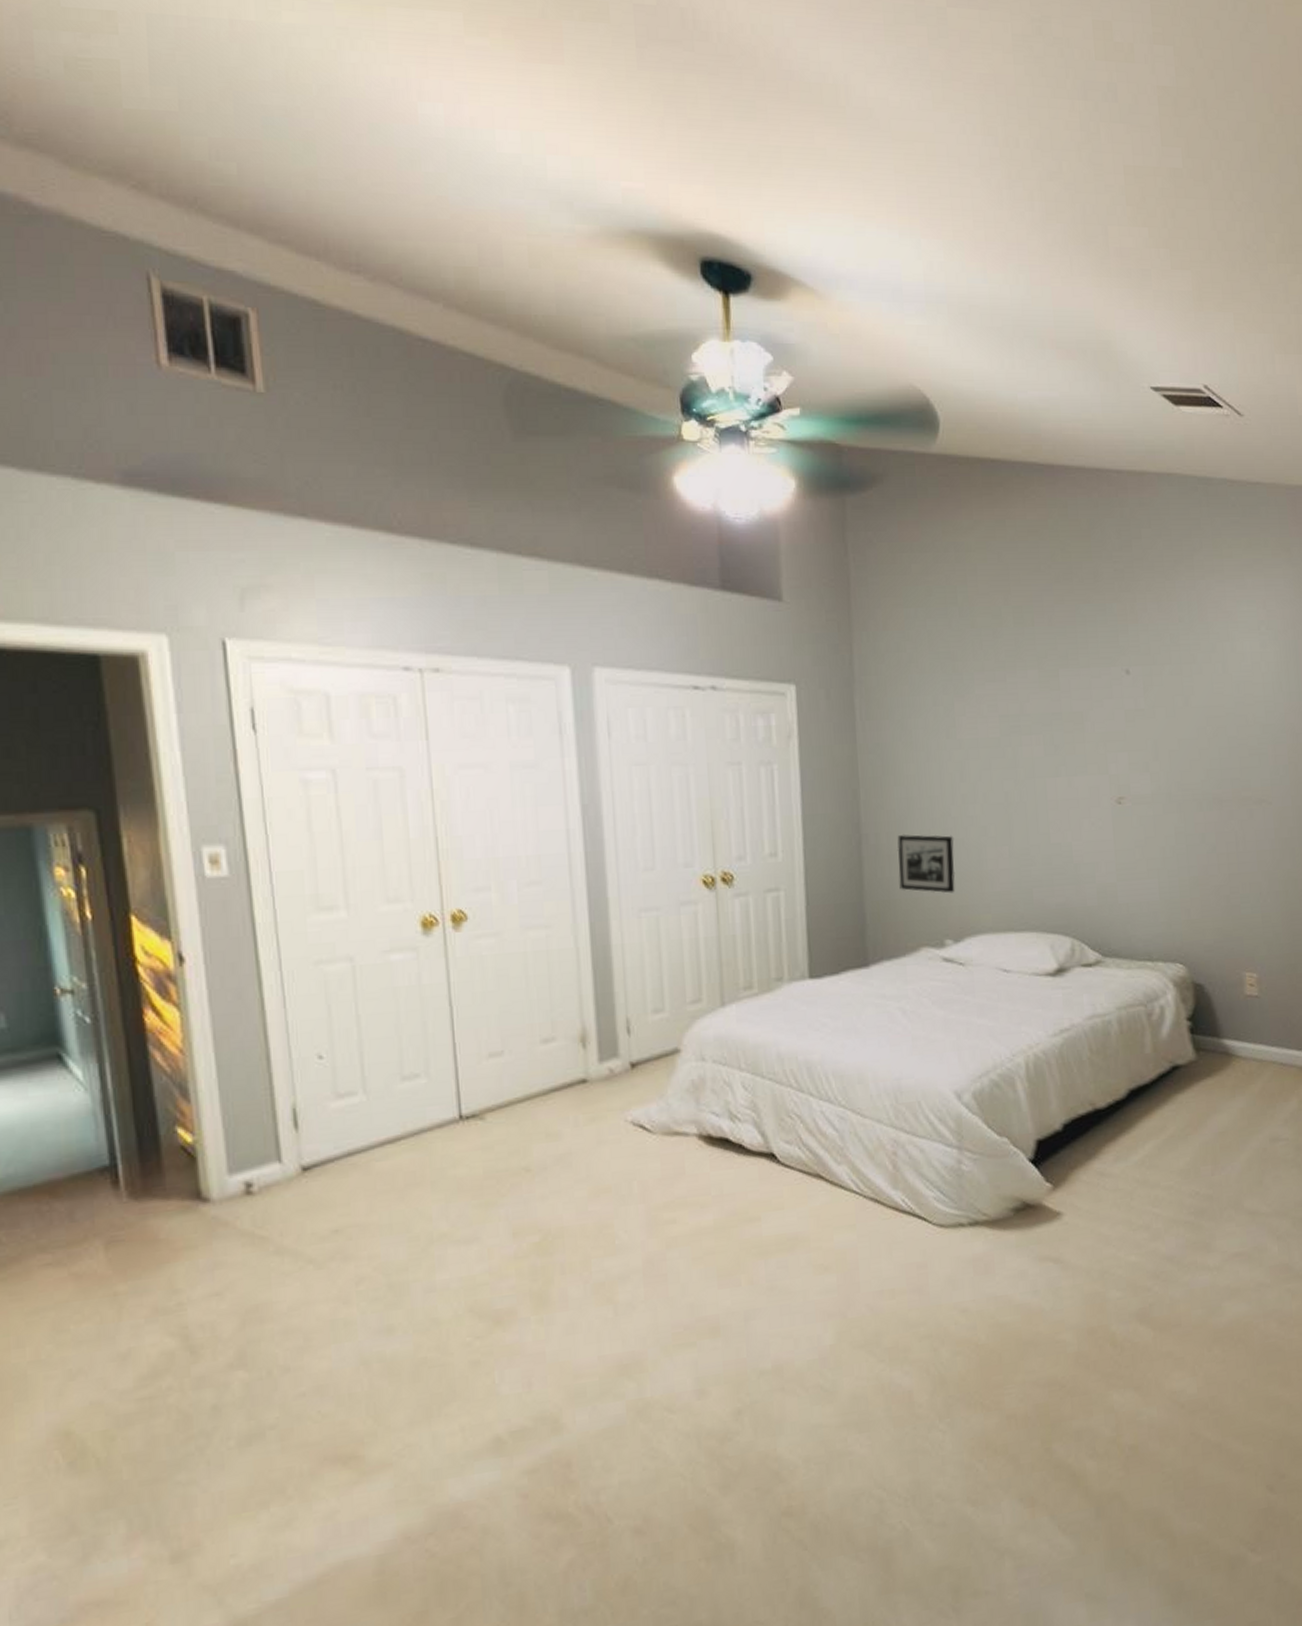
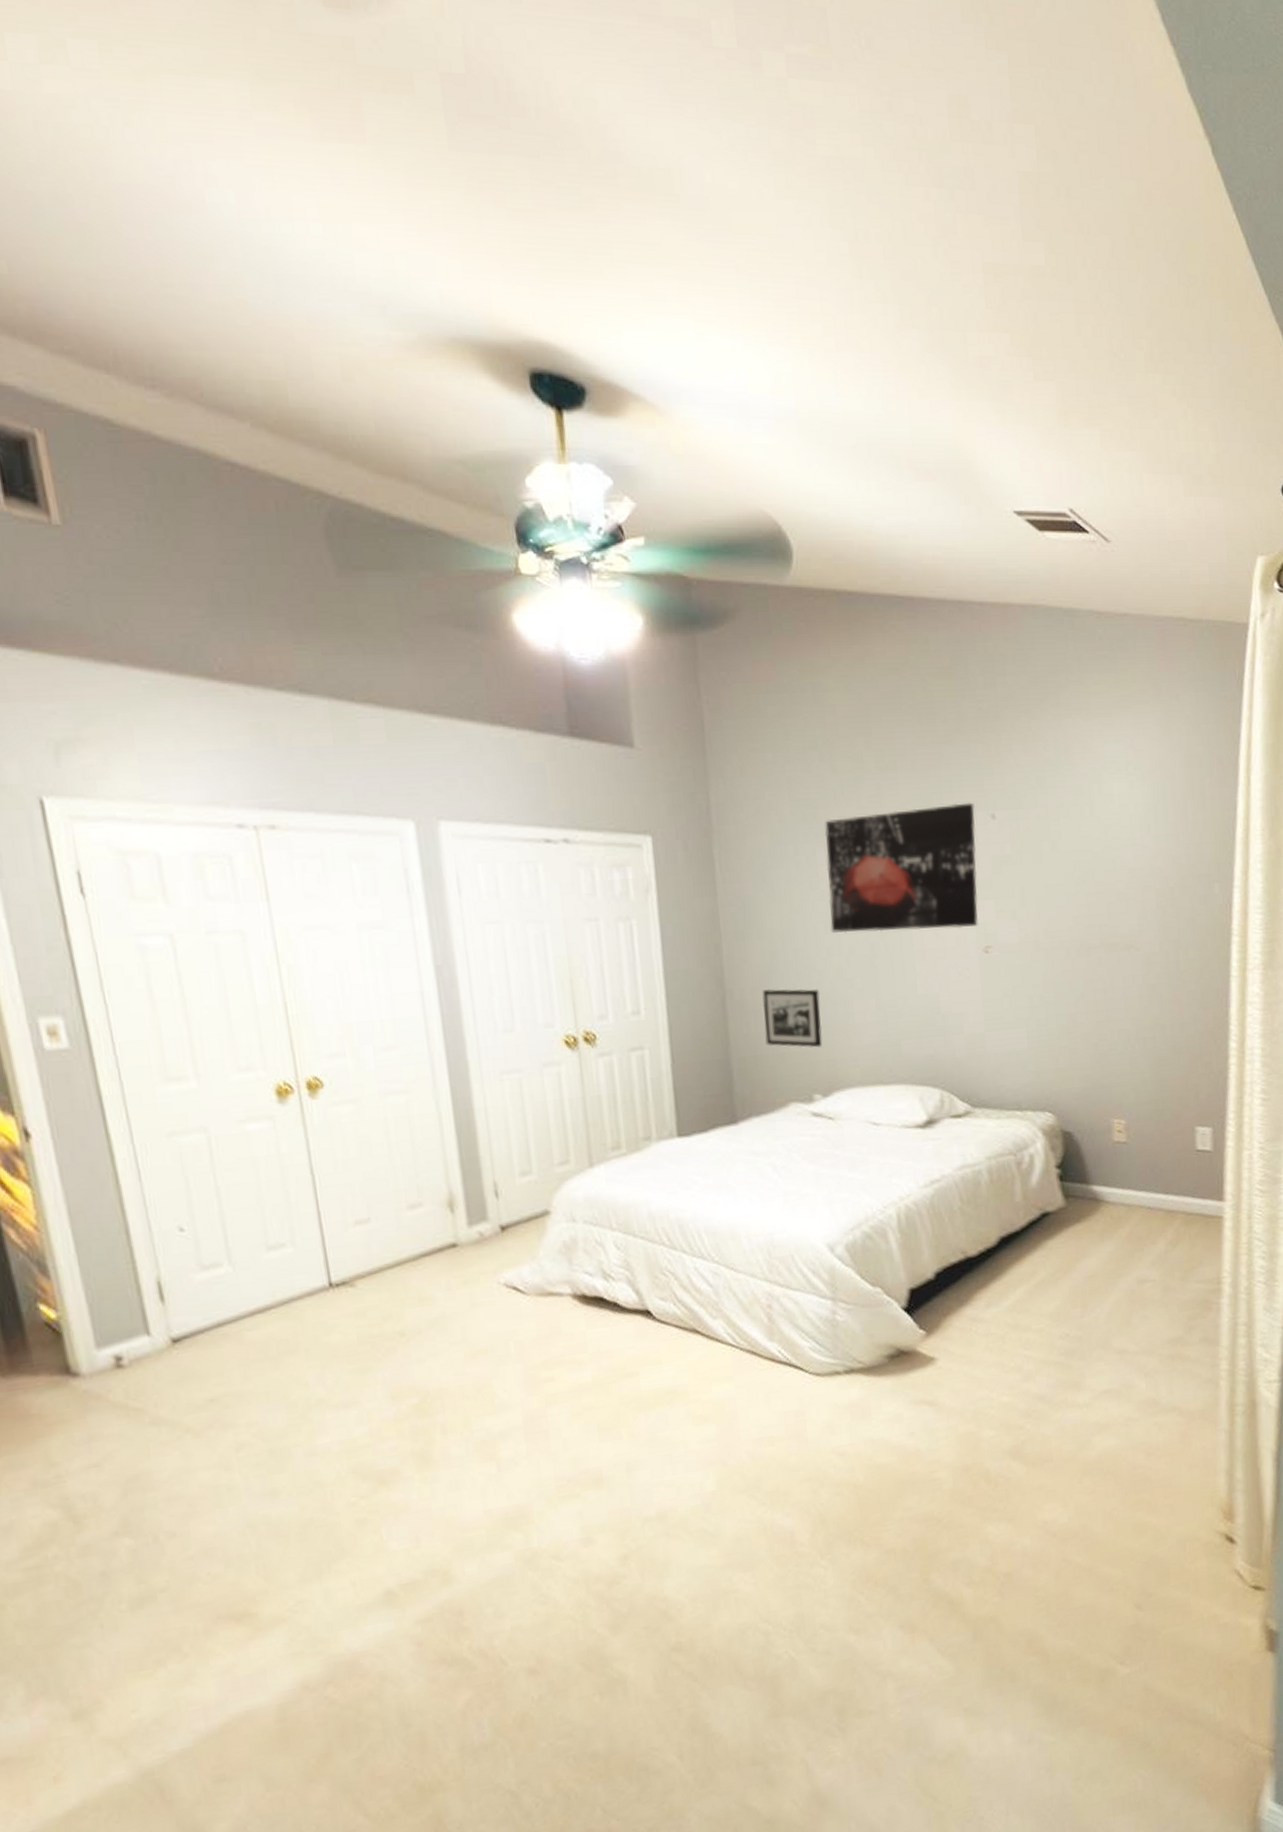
wall art: none [963,658,1112,782] -> present [824,802,978,933]

